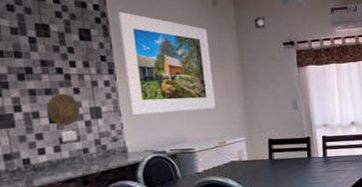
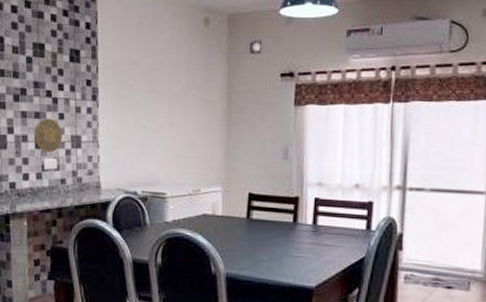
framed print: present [117,12,216,116] -> none [106,31,196,150]

